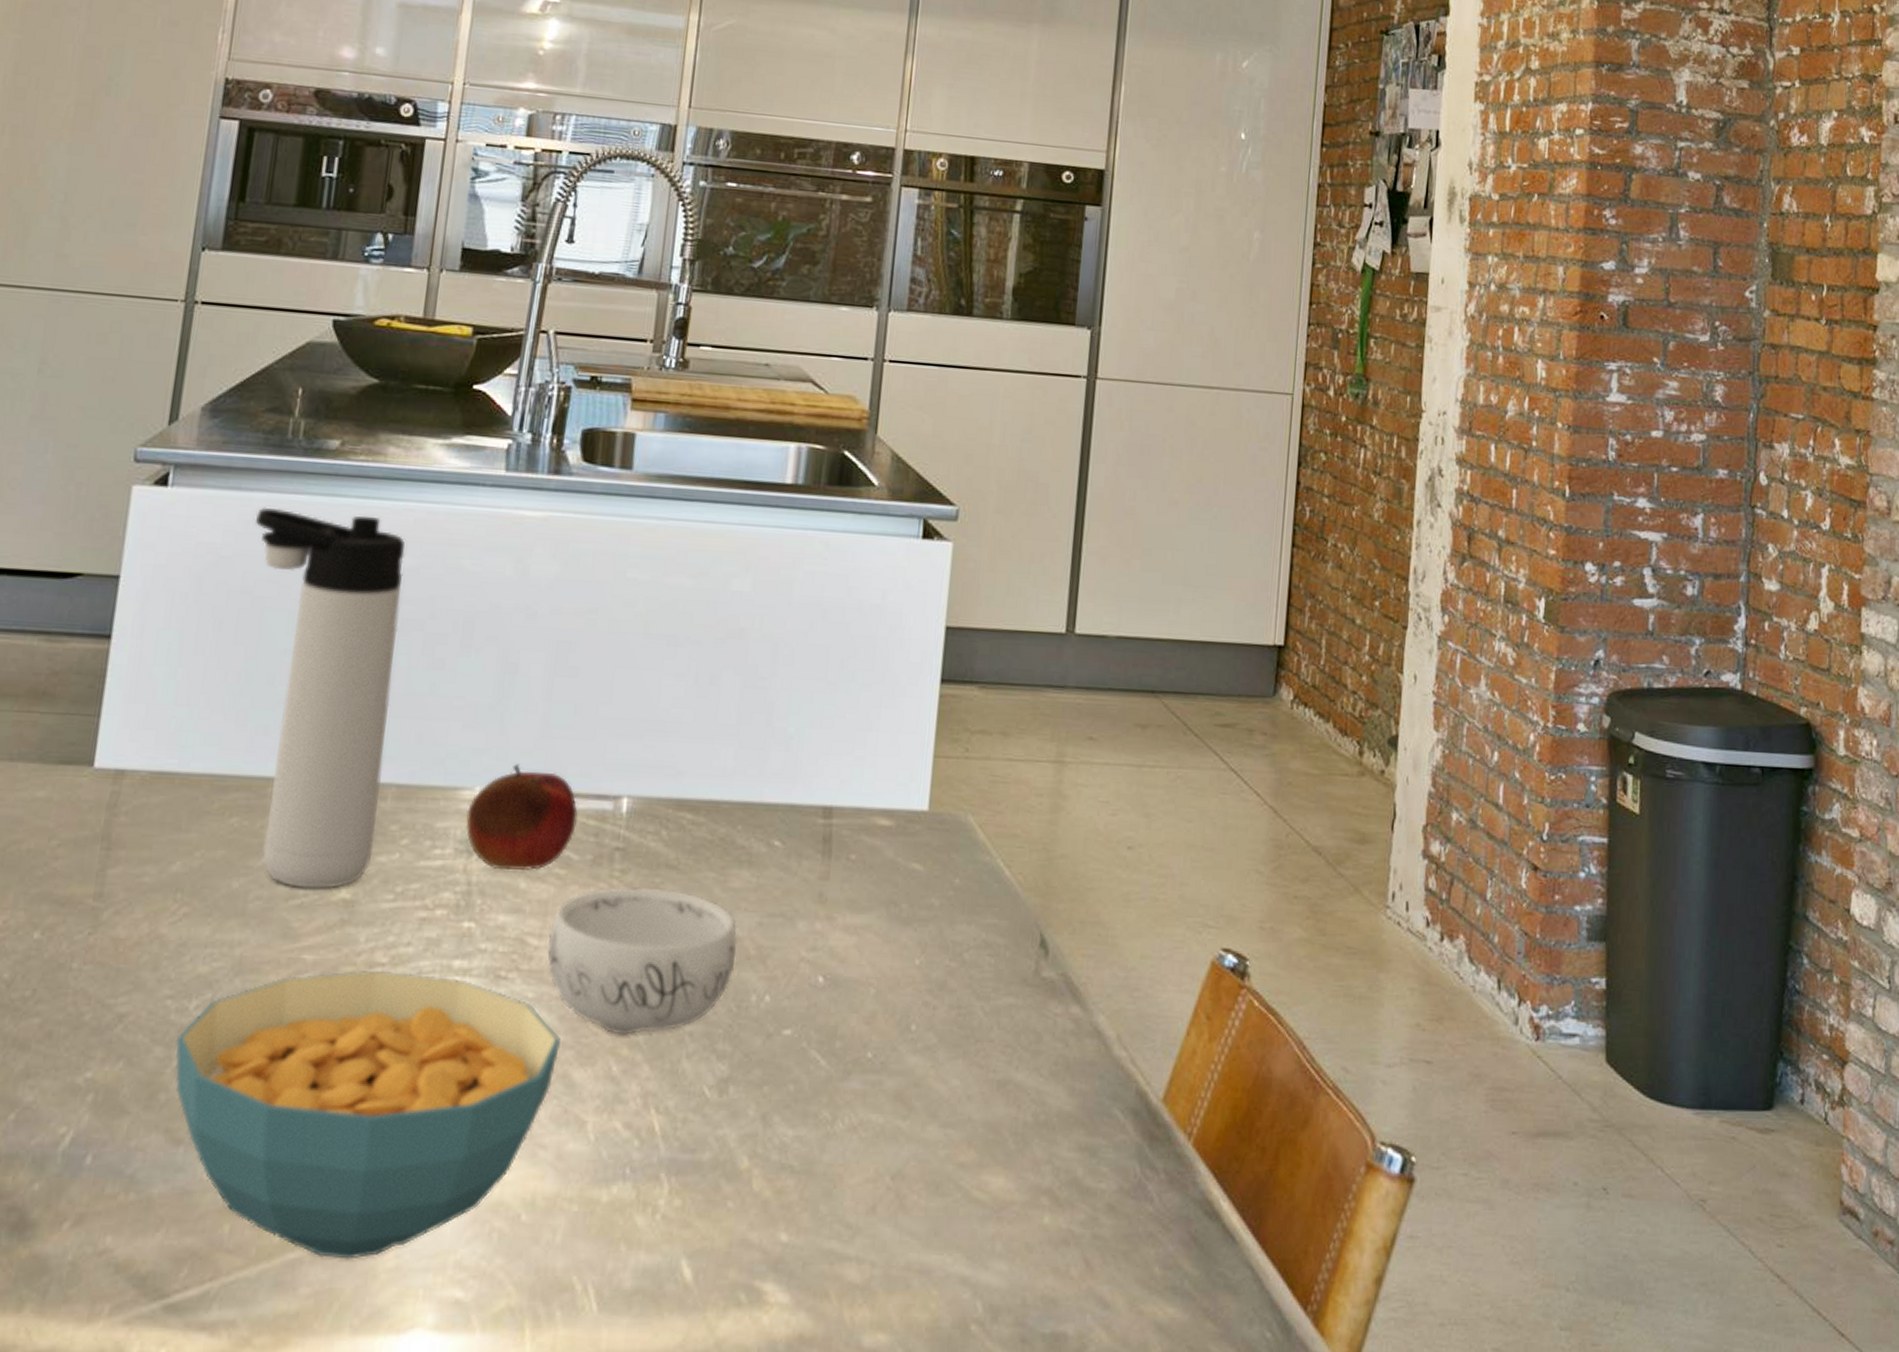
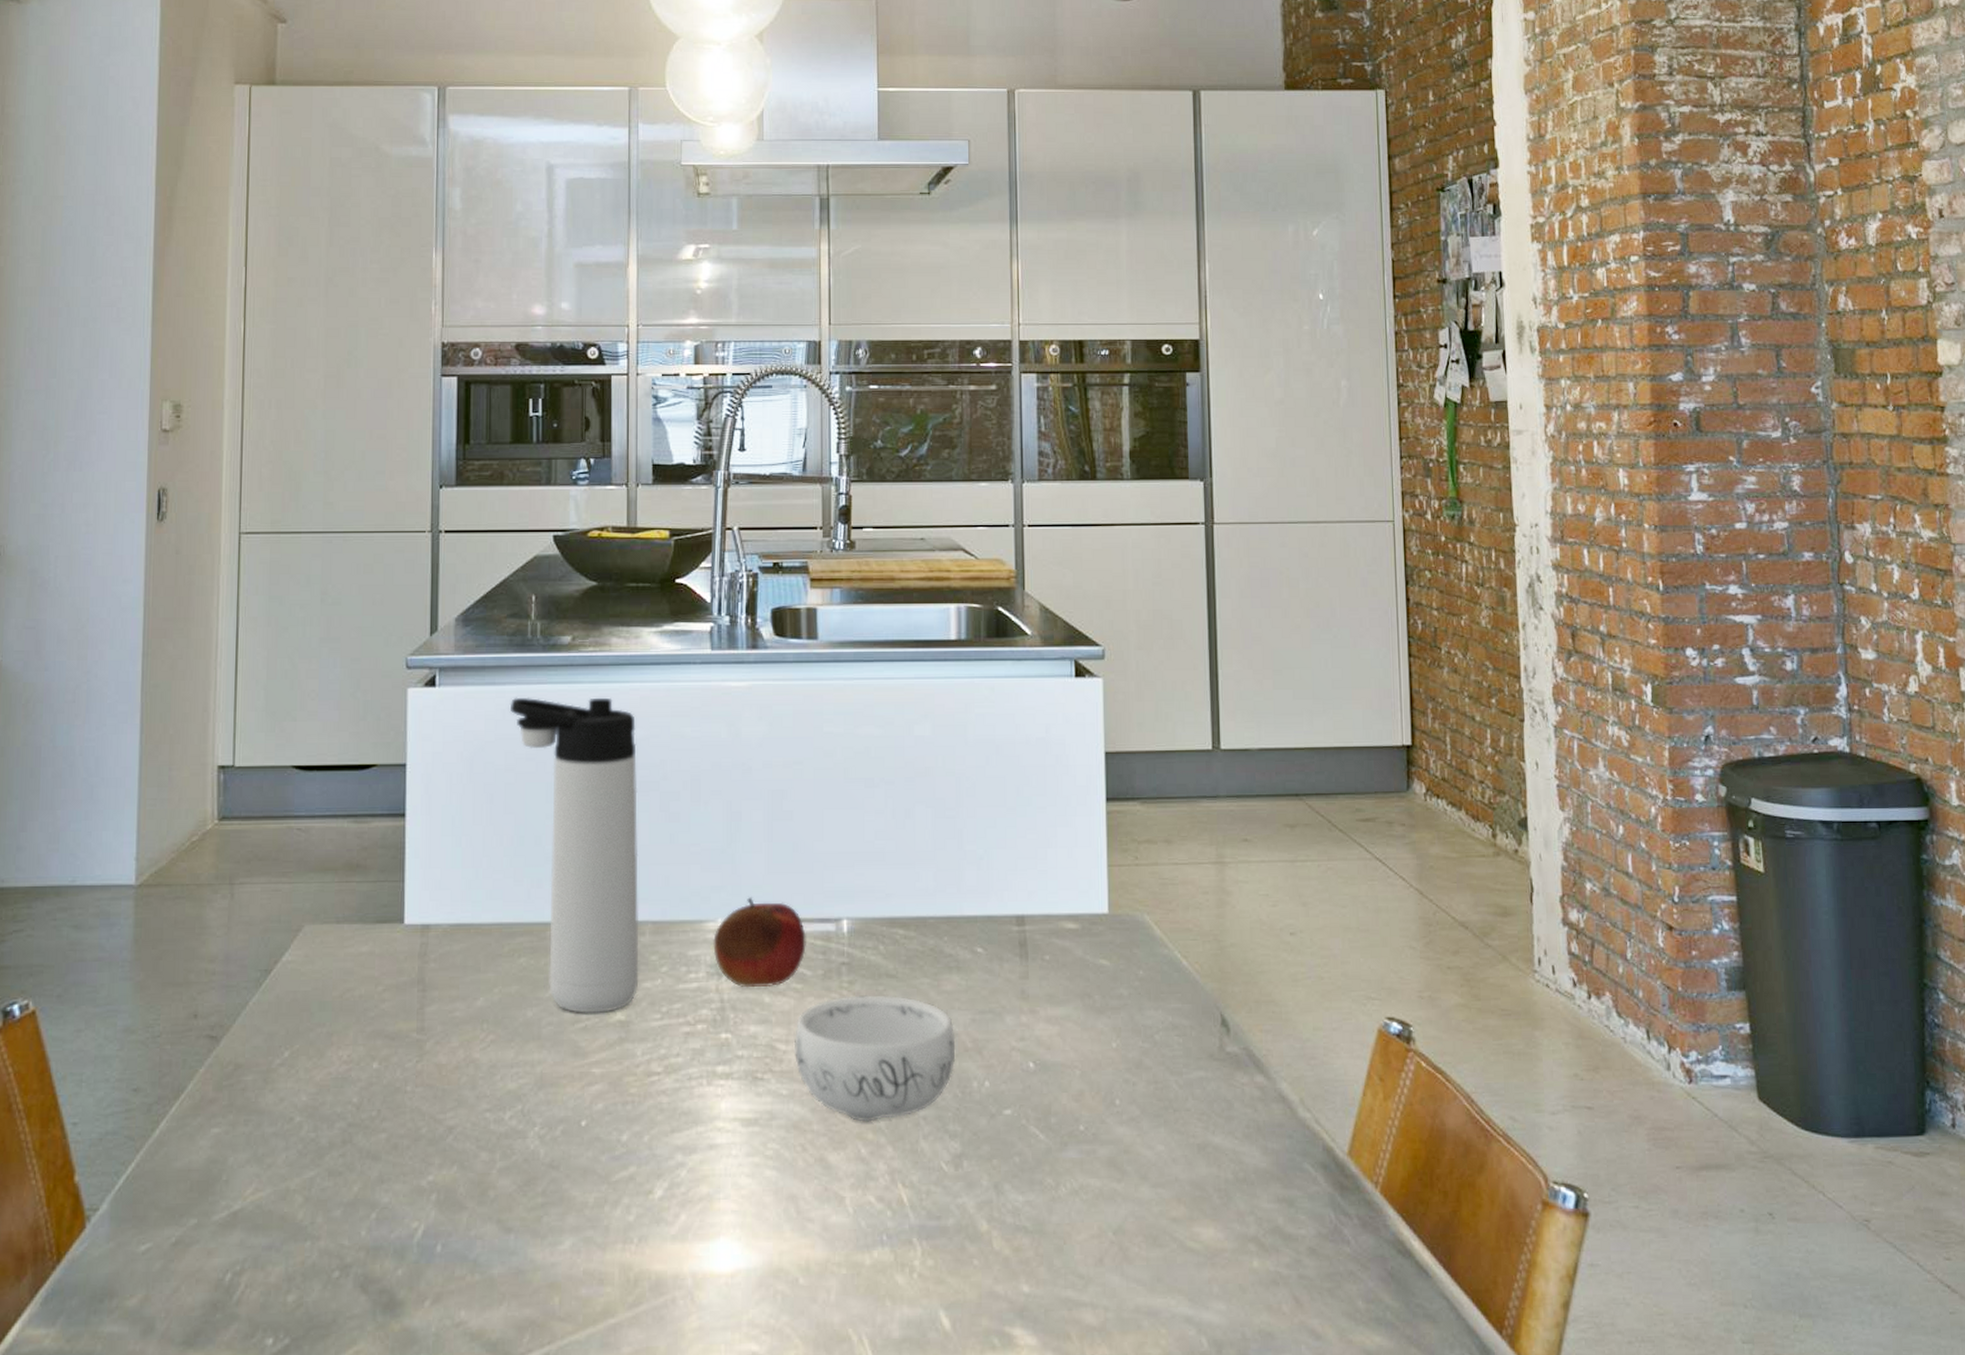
cereal bowl: present [175,970,561,1260] -> none [497,1078,814,1322]

